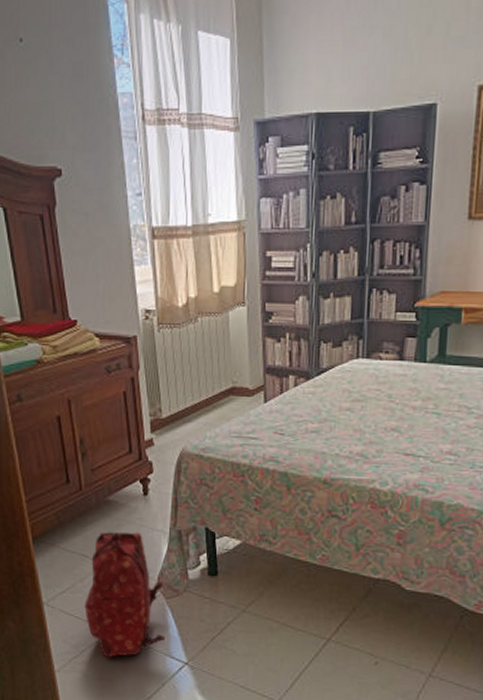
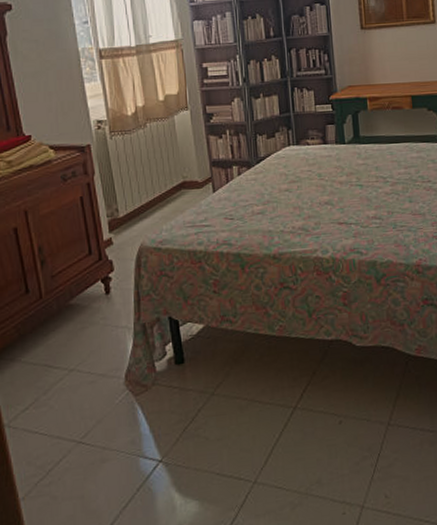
backpack: present [84,532,166,658] -> none [49,332,137,473]

